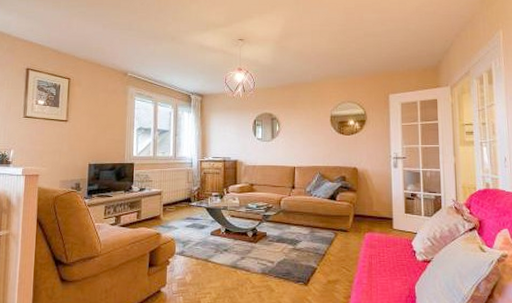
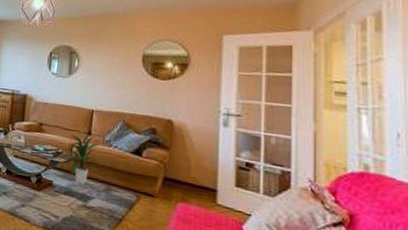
indoor plant: none [276,187,305,231] -> present [67,133,101,185]

